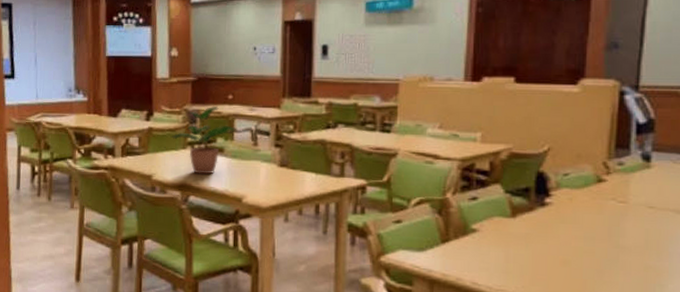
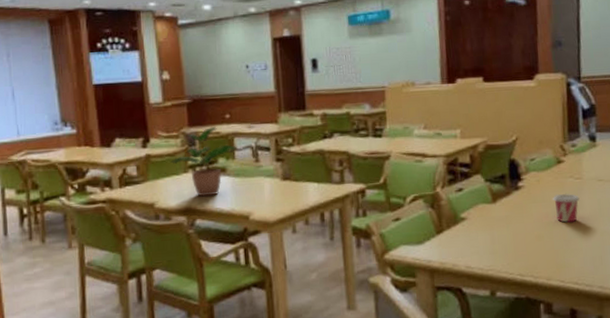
cup: none [587,216,621,251] -> present [553,193,580,223]

